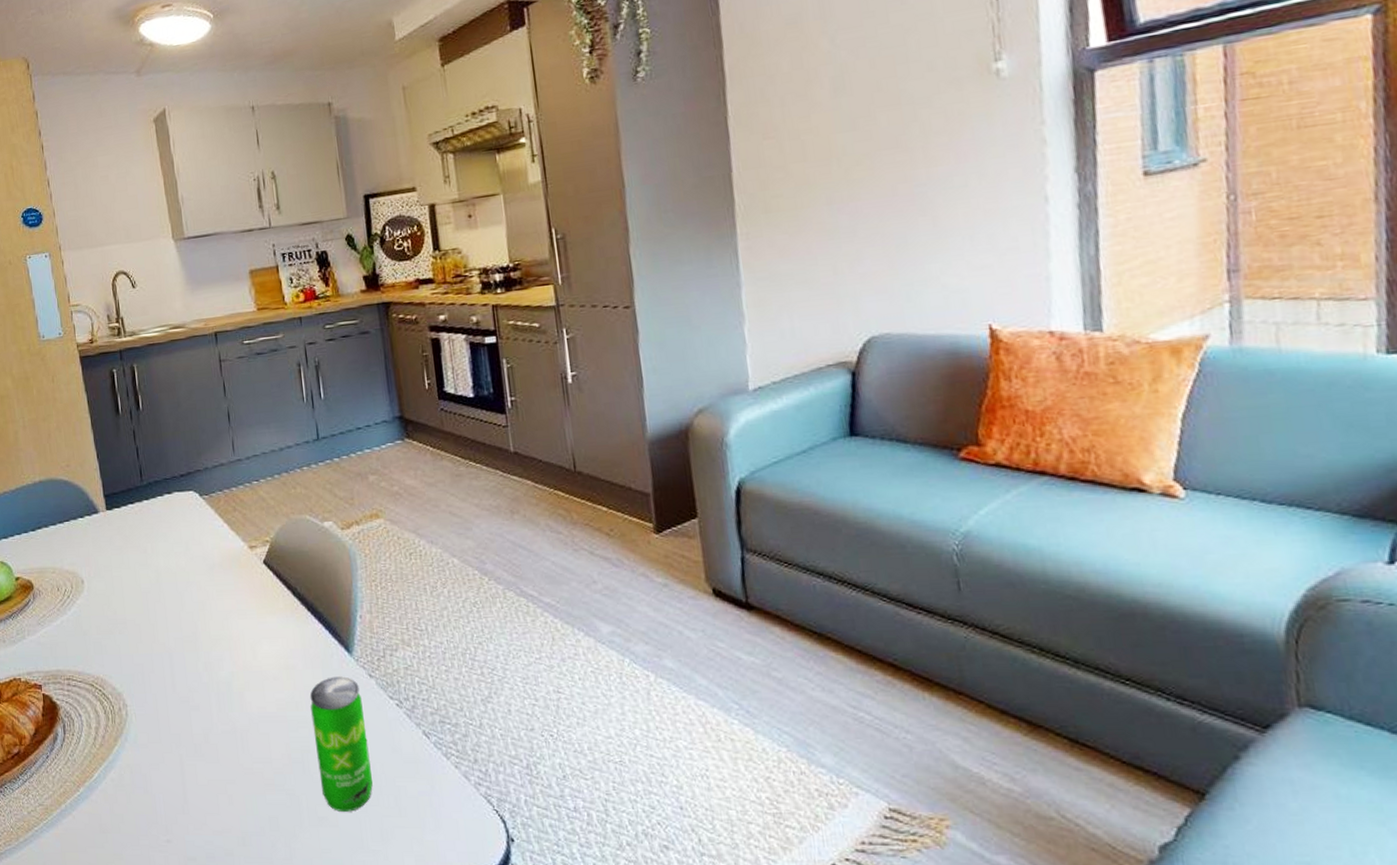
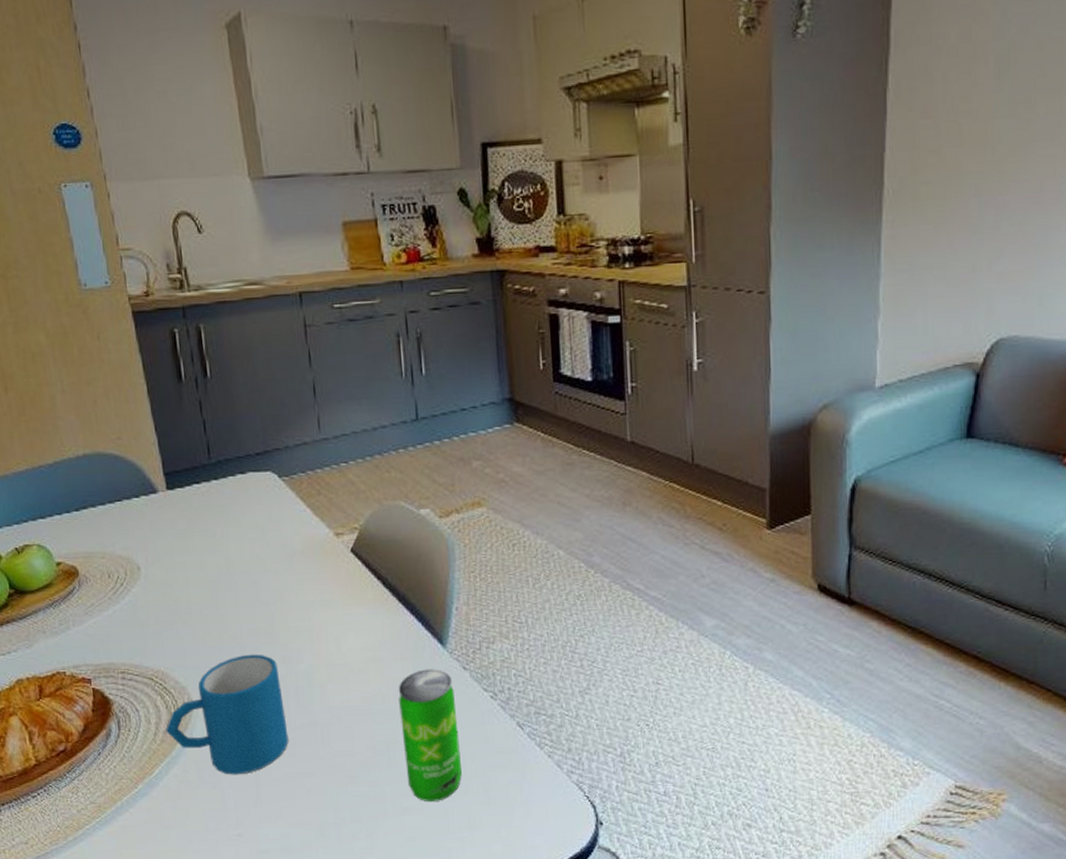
mug: none [104,661,212,780] -> present [166,654,289,775]

